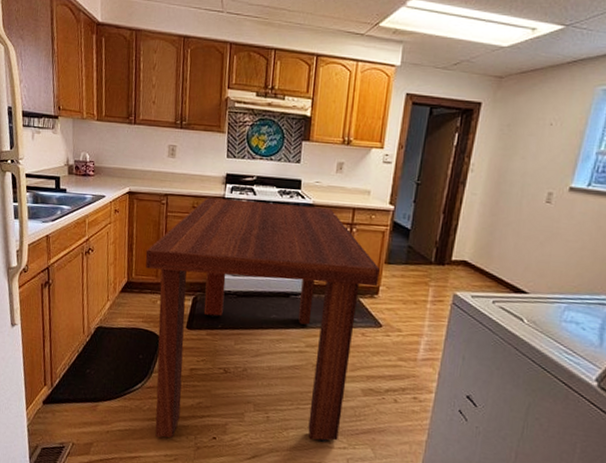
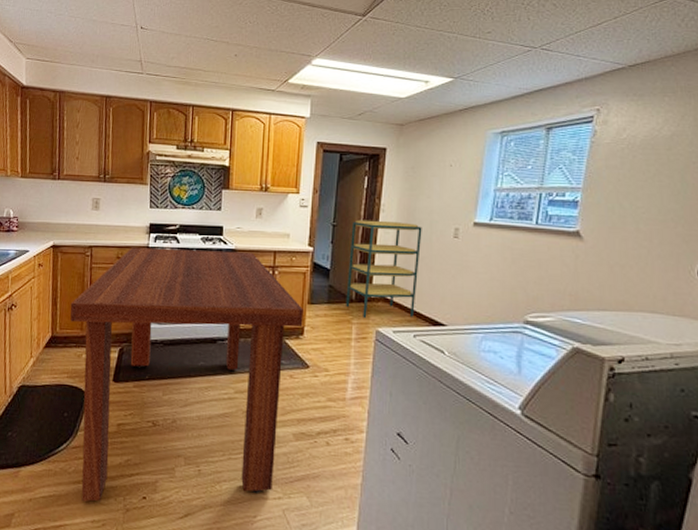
shelving unit: none [424,179,513,283] -> present [346,219,422,319]

